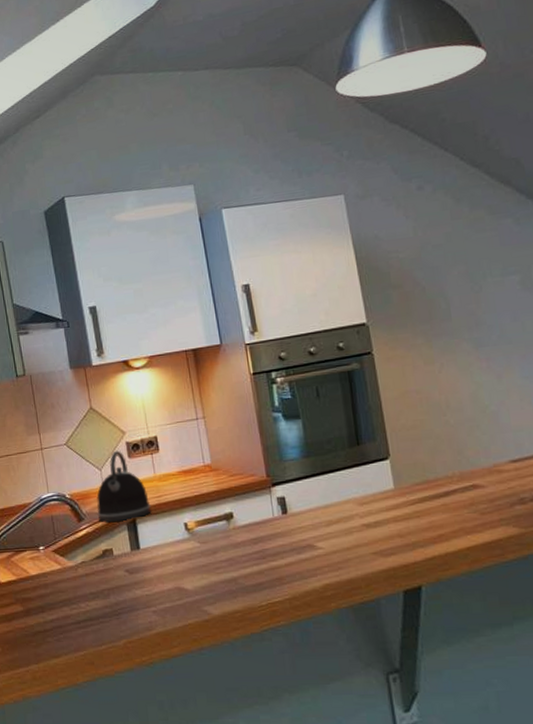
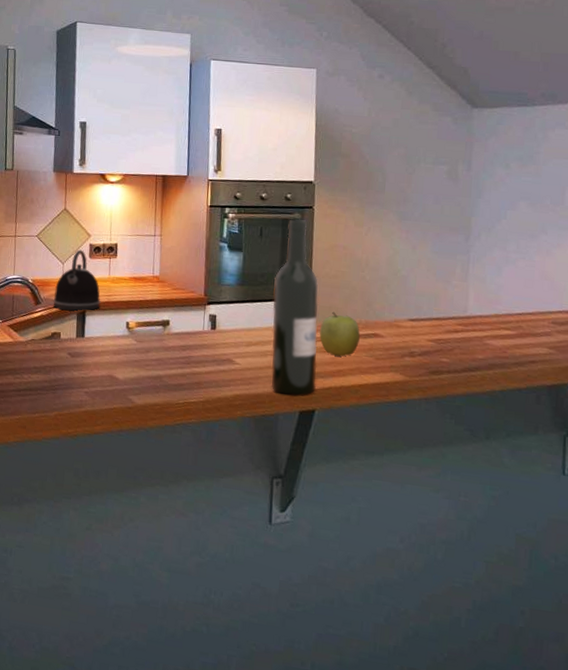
wine bottle: none [343,368,417,574] -> present [271,219,319,396]
fruit: none [408,468,457,519] -> present [320,311,360,357]

